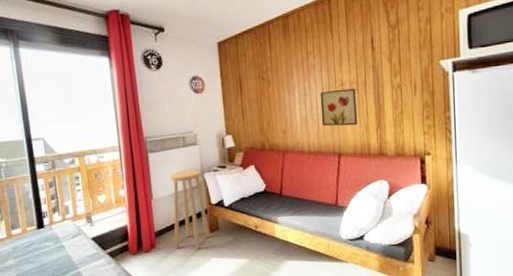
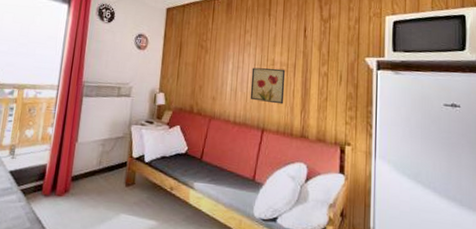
stool: present [169,169,209,250] -> none [88,119,129,203]

